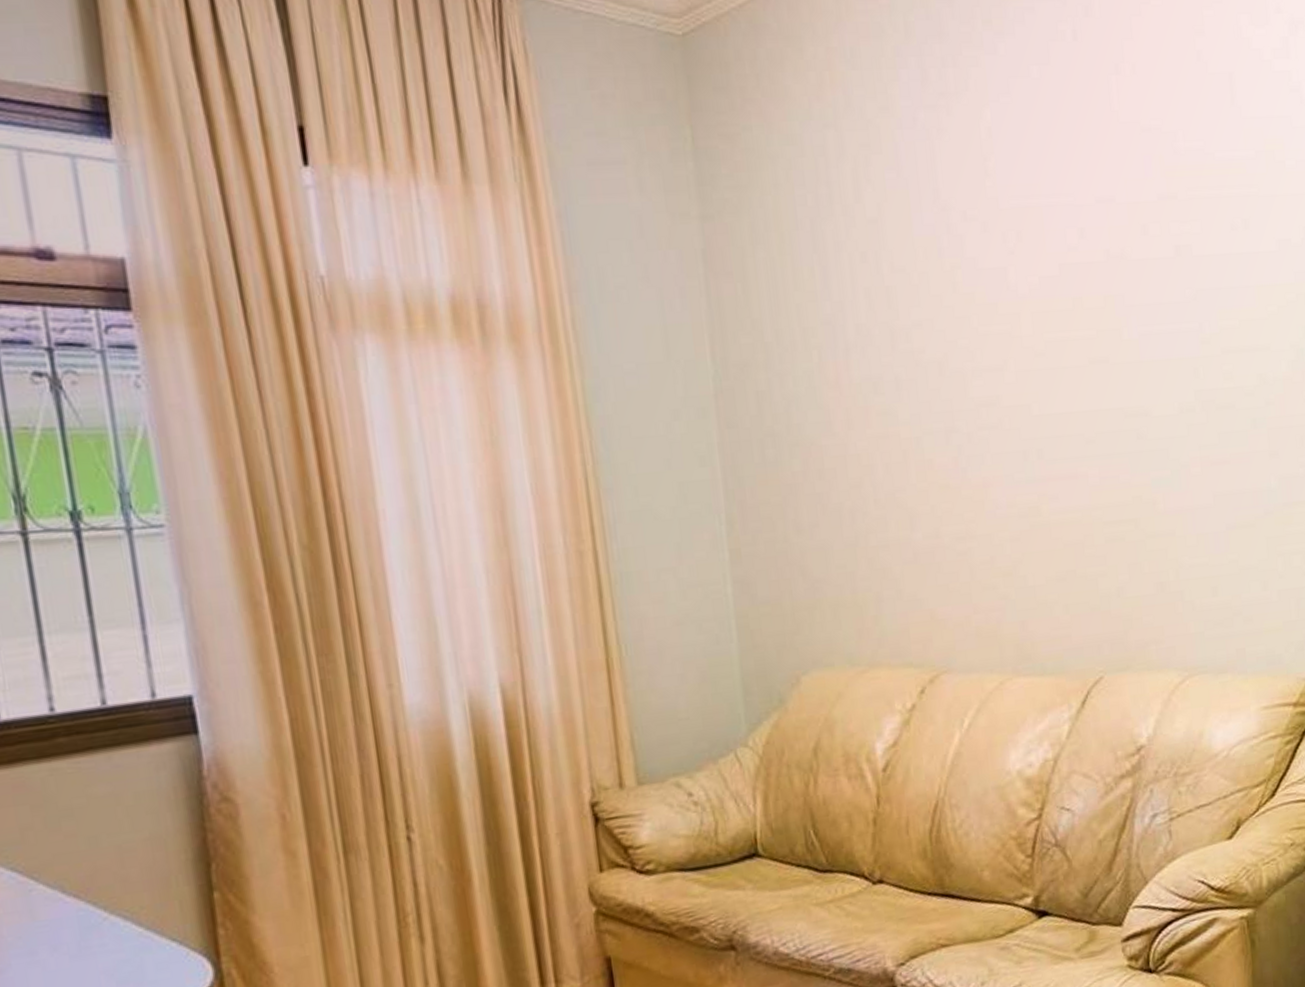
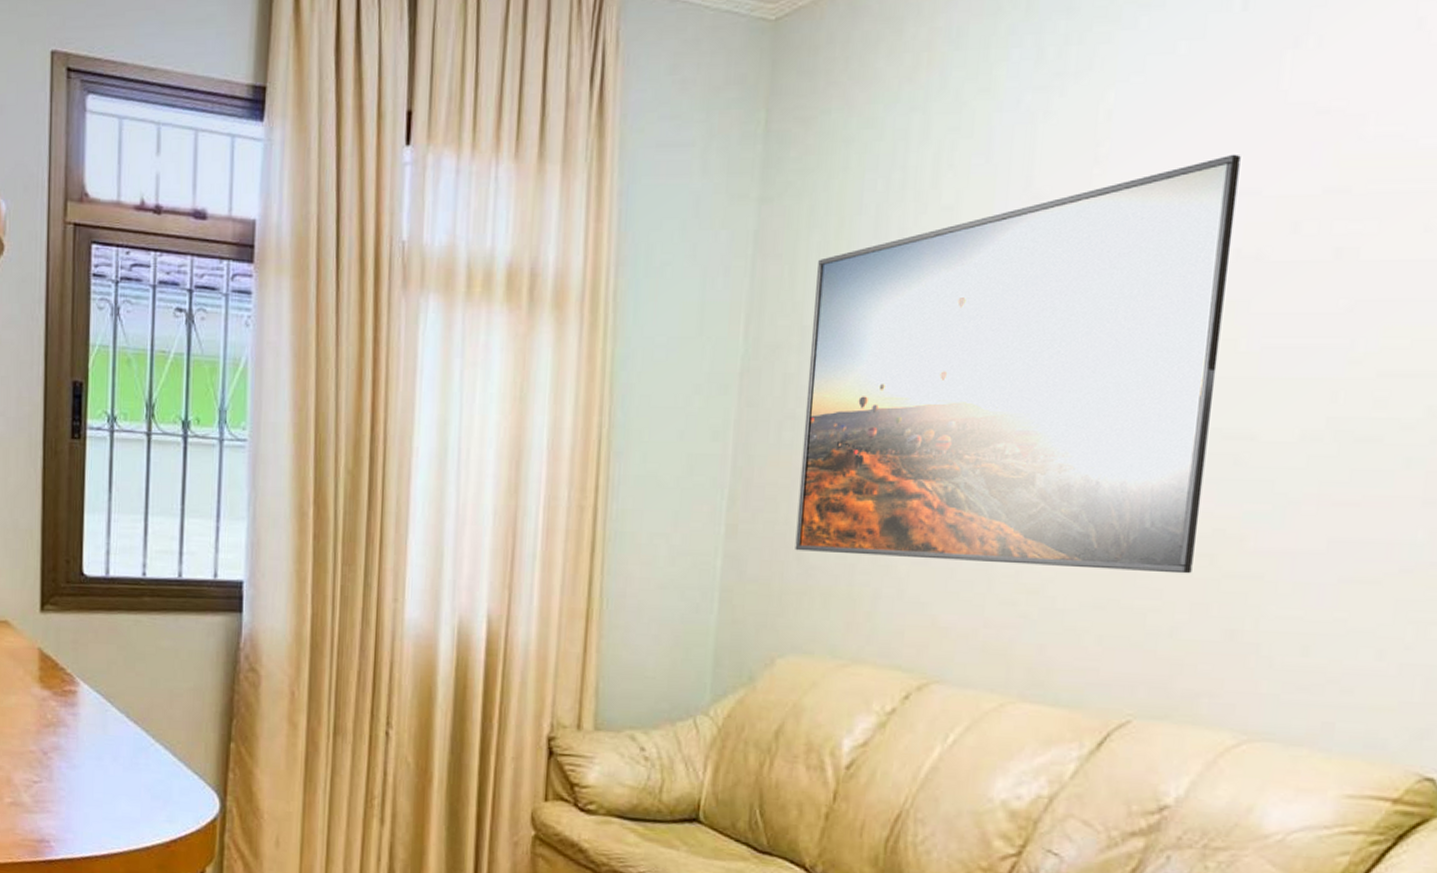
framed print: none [767,166,1124,567] -> present [795,154,1241,574]

